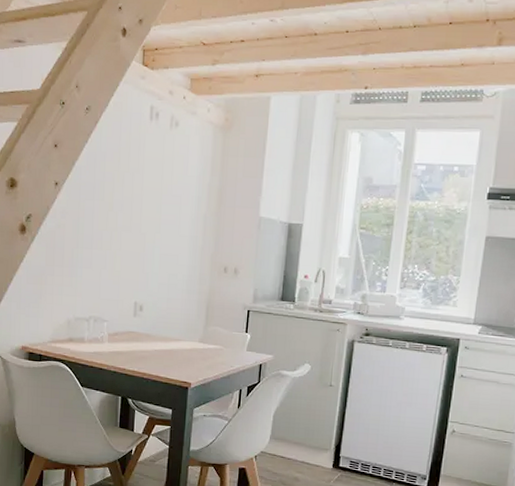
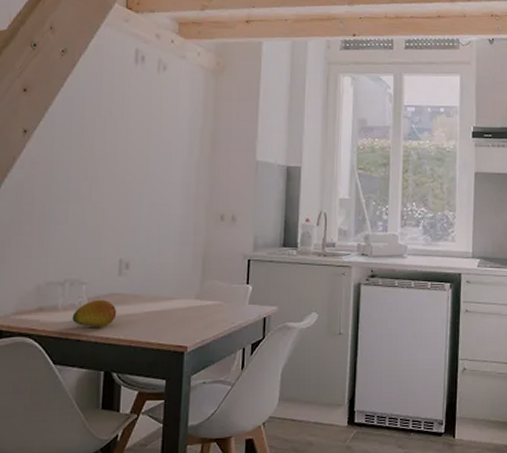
fruit: none [96,335,132,360] -> present [72,299,117,328]

